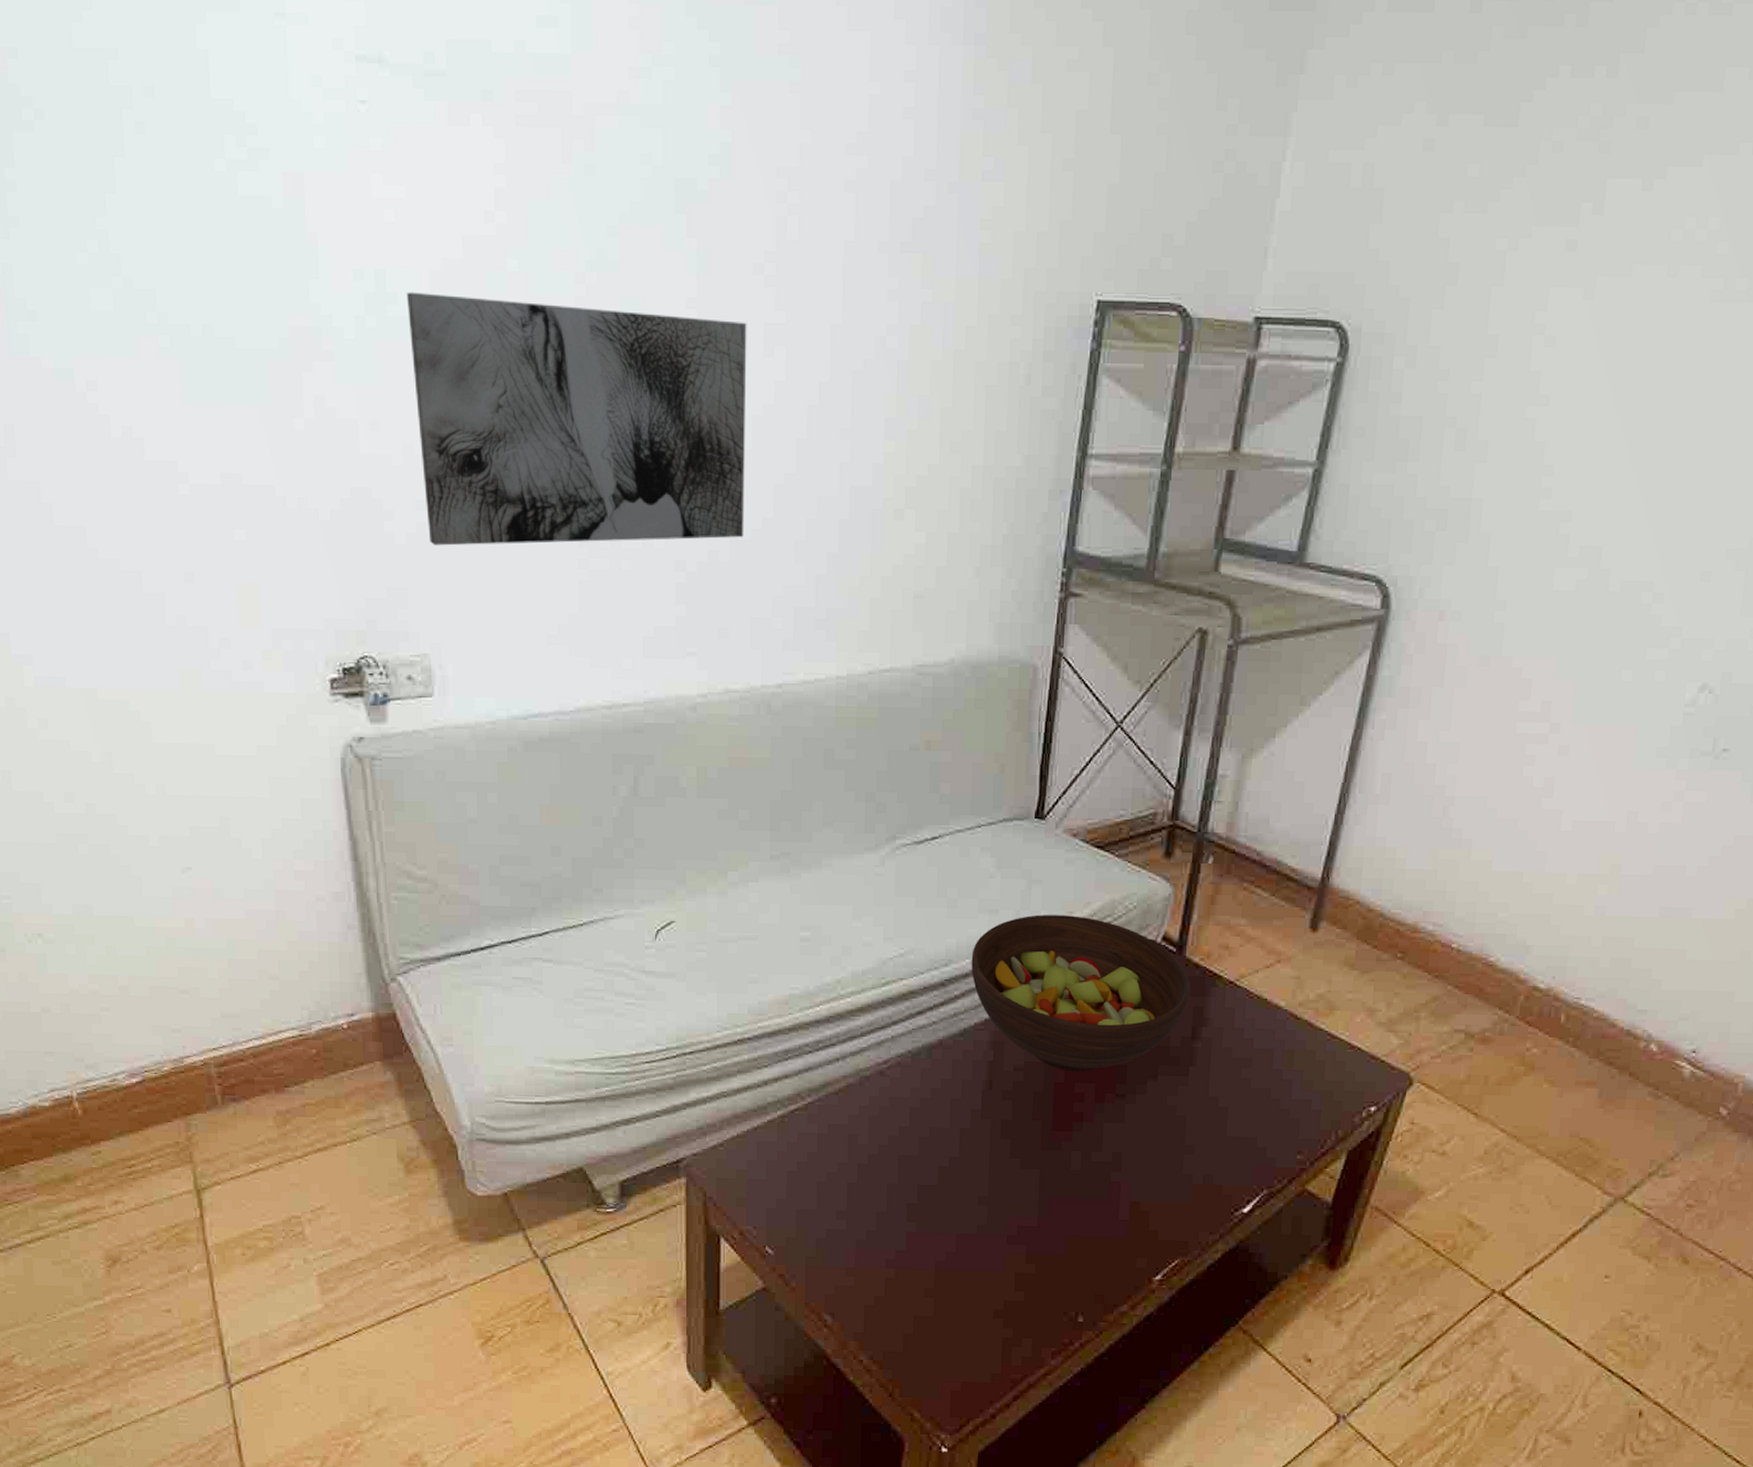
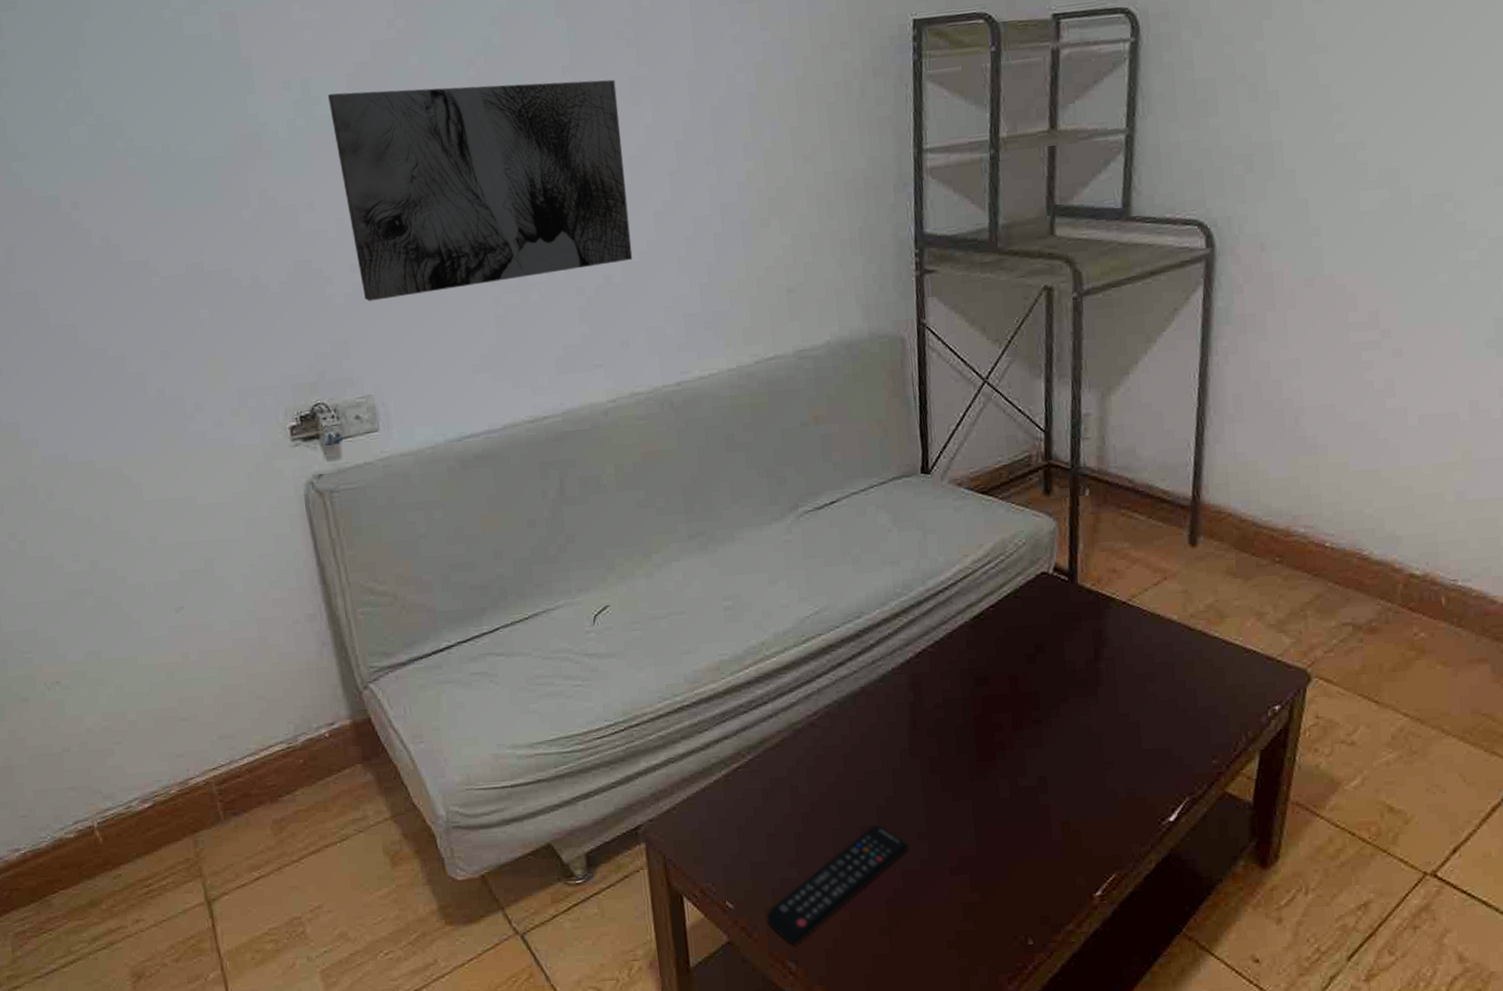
remote control: none [807,1184,967,1298] -> present [766,824,909,945]
fruit bowl: present [971,914,1191,1072] -> none [880,557,1088,704]

